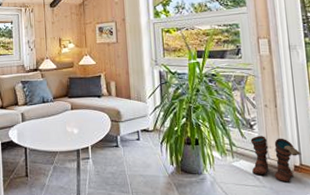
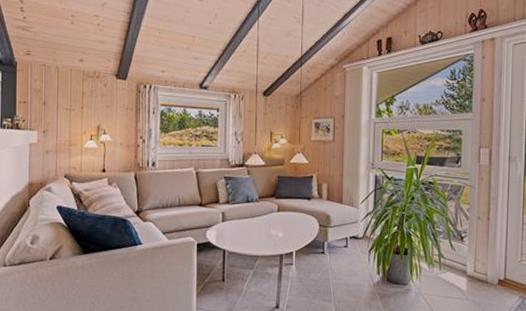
boots: present [251,136,301,183] -> none [458,248,507,296]

